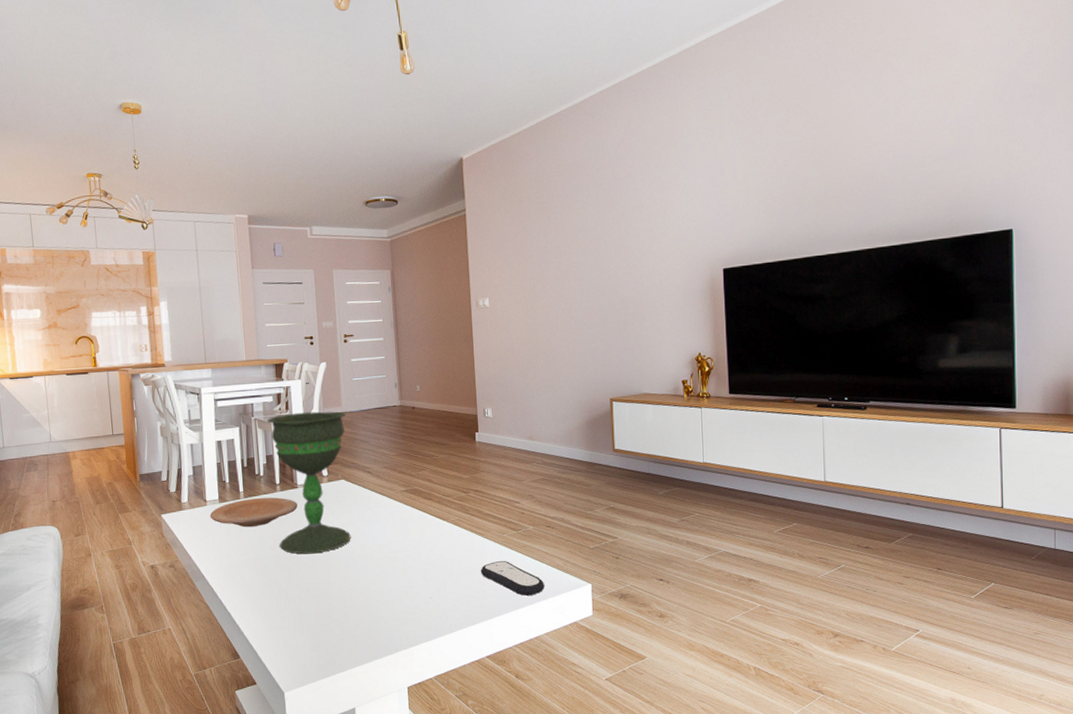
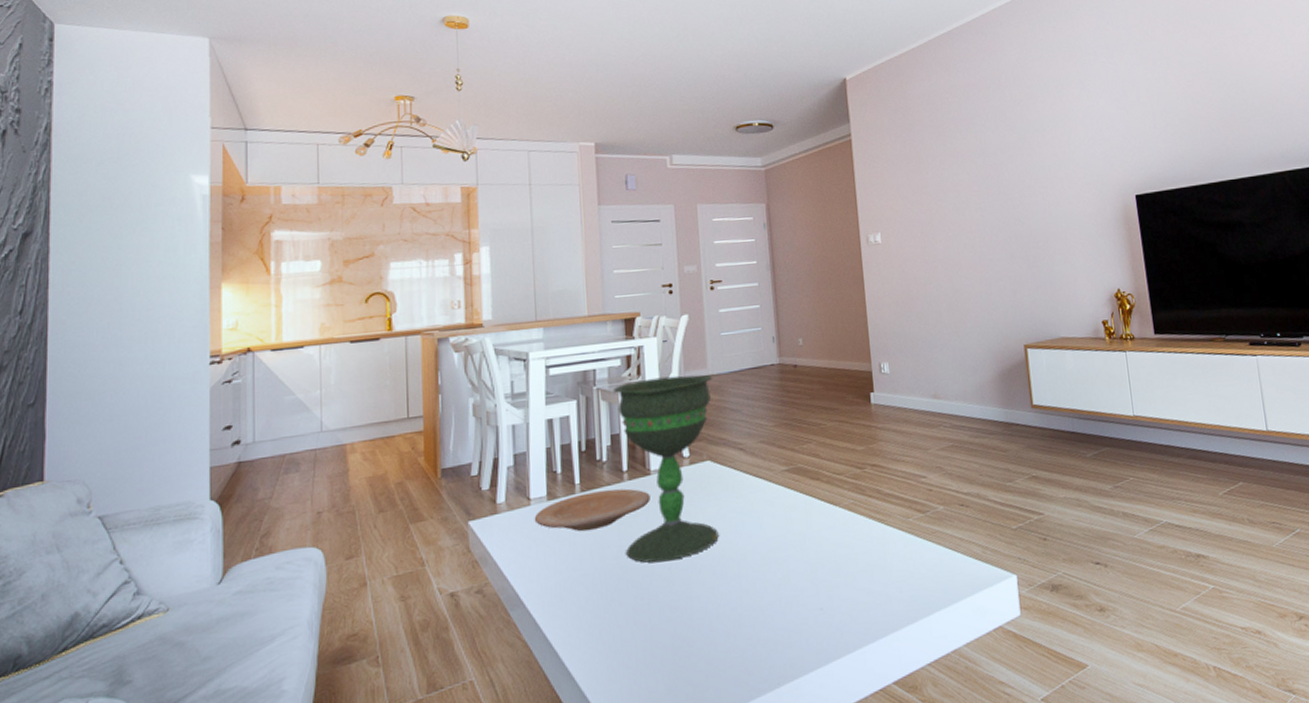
remote control: present [480,560,544,596] -> none [881,552,961,597]

